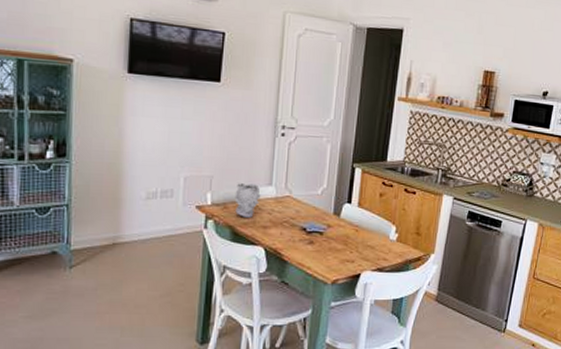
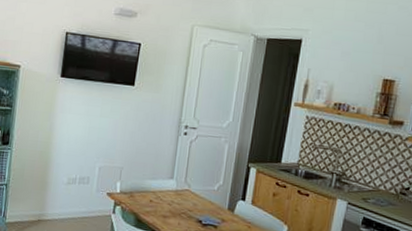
bust sculpture: present [234,183,262,218] -> none [140,175,165,207]

